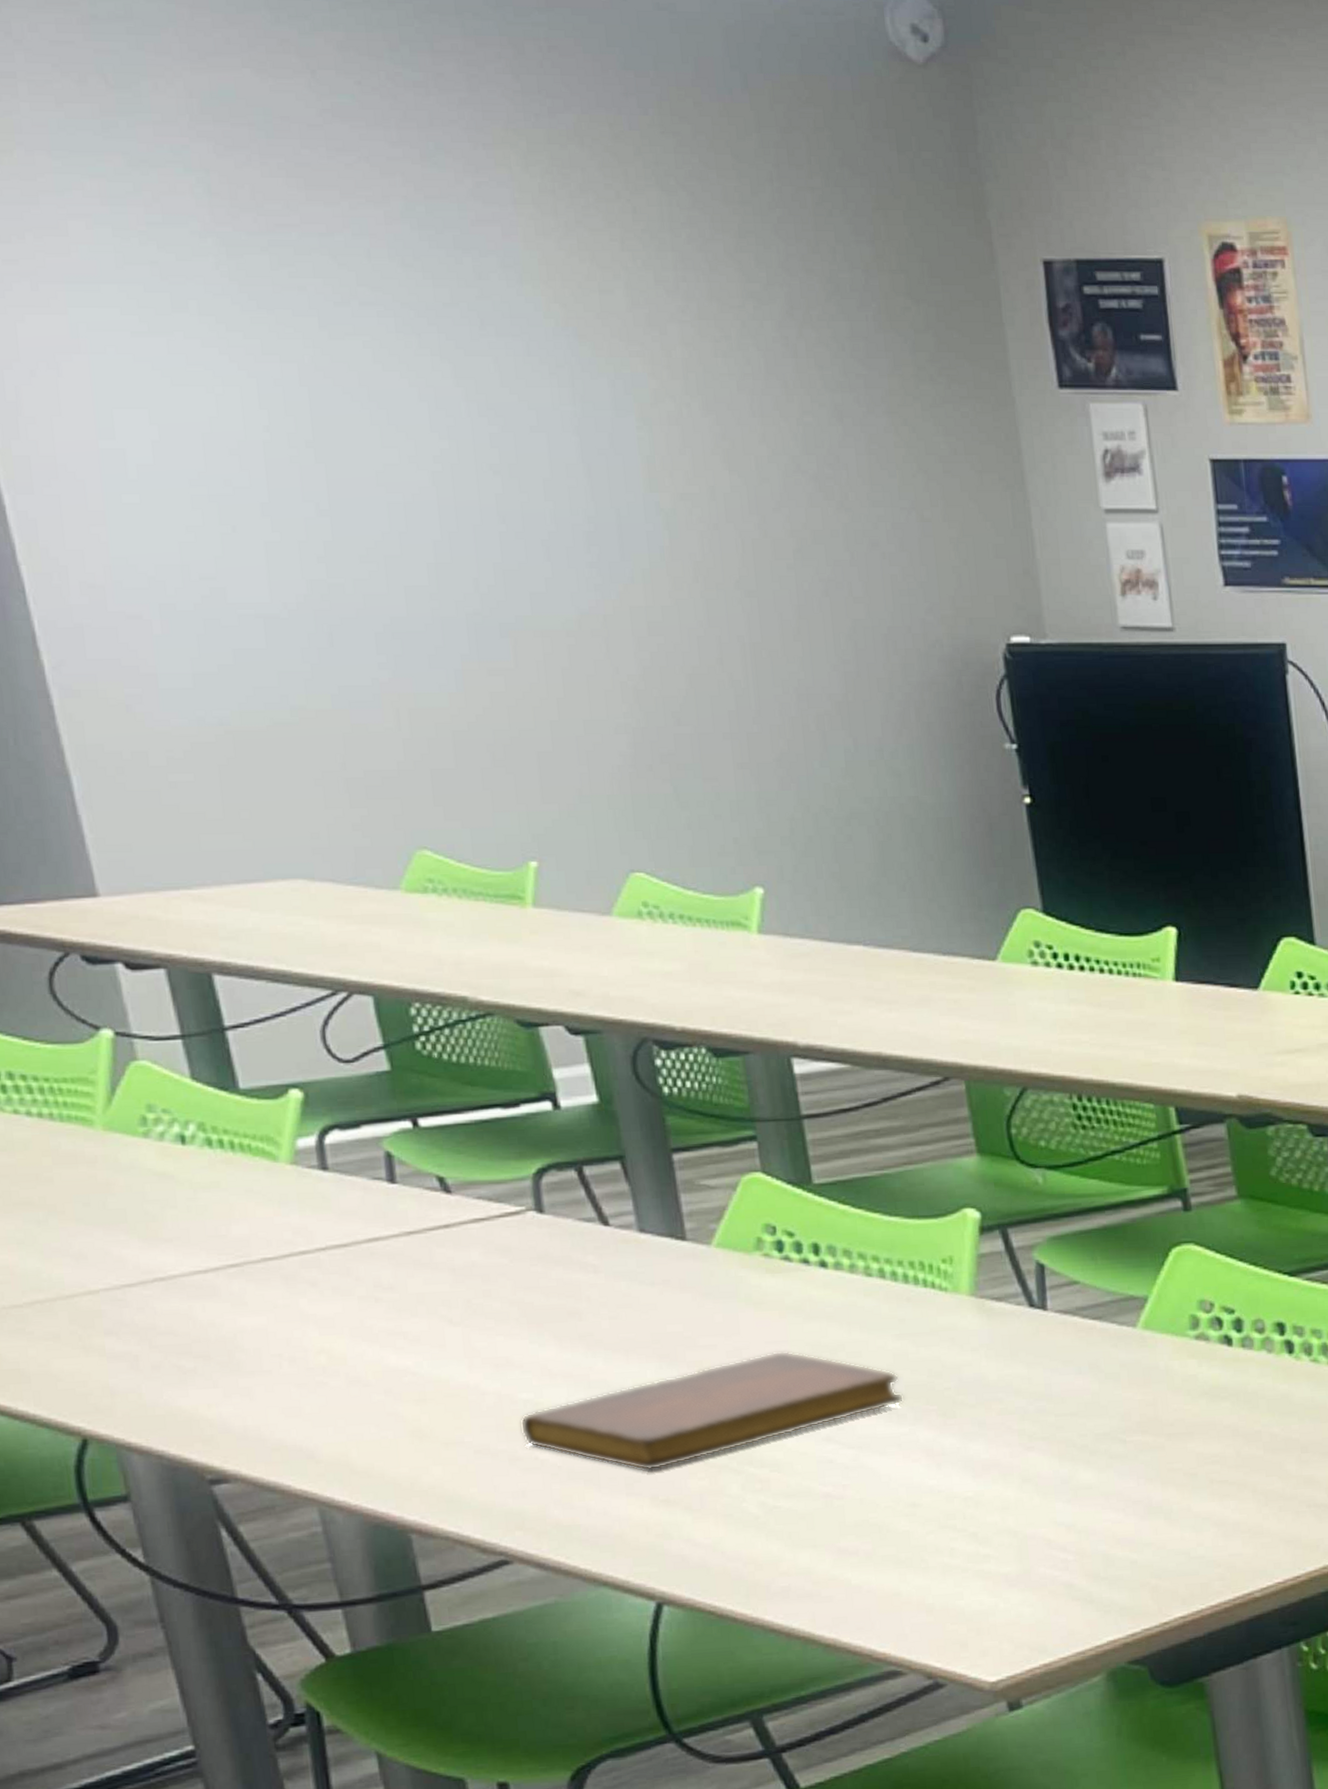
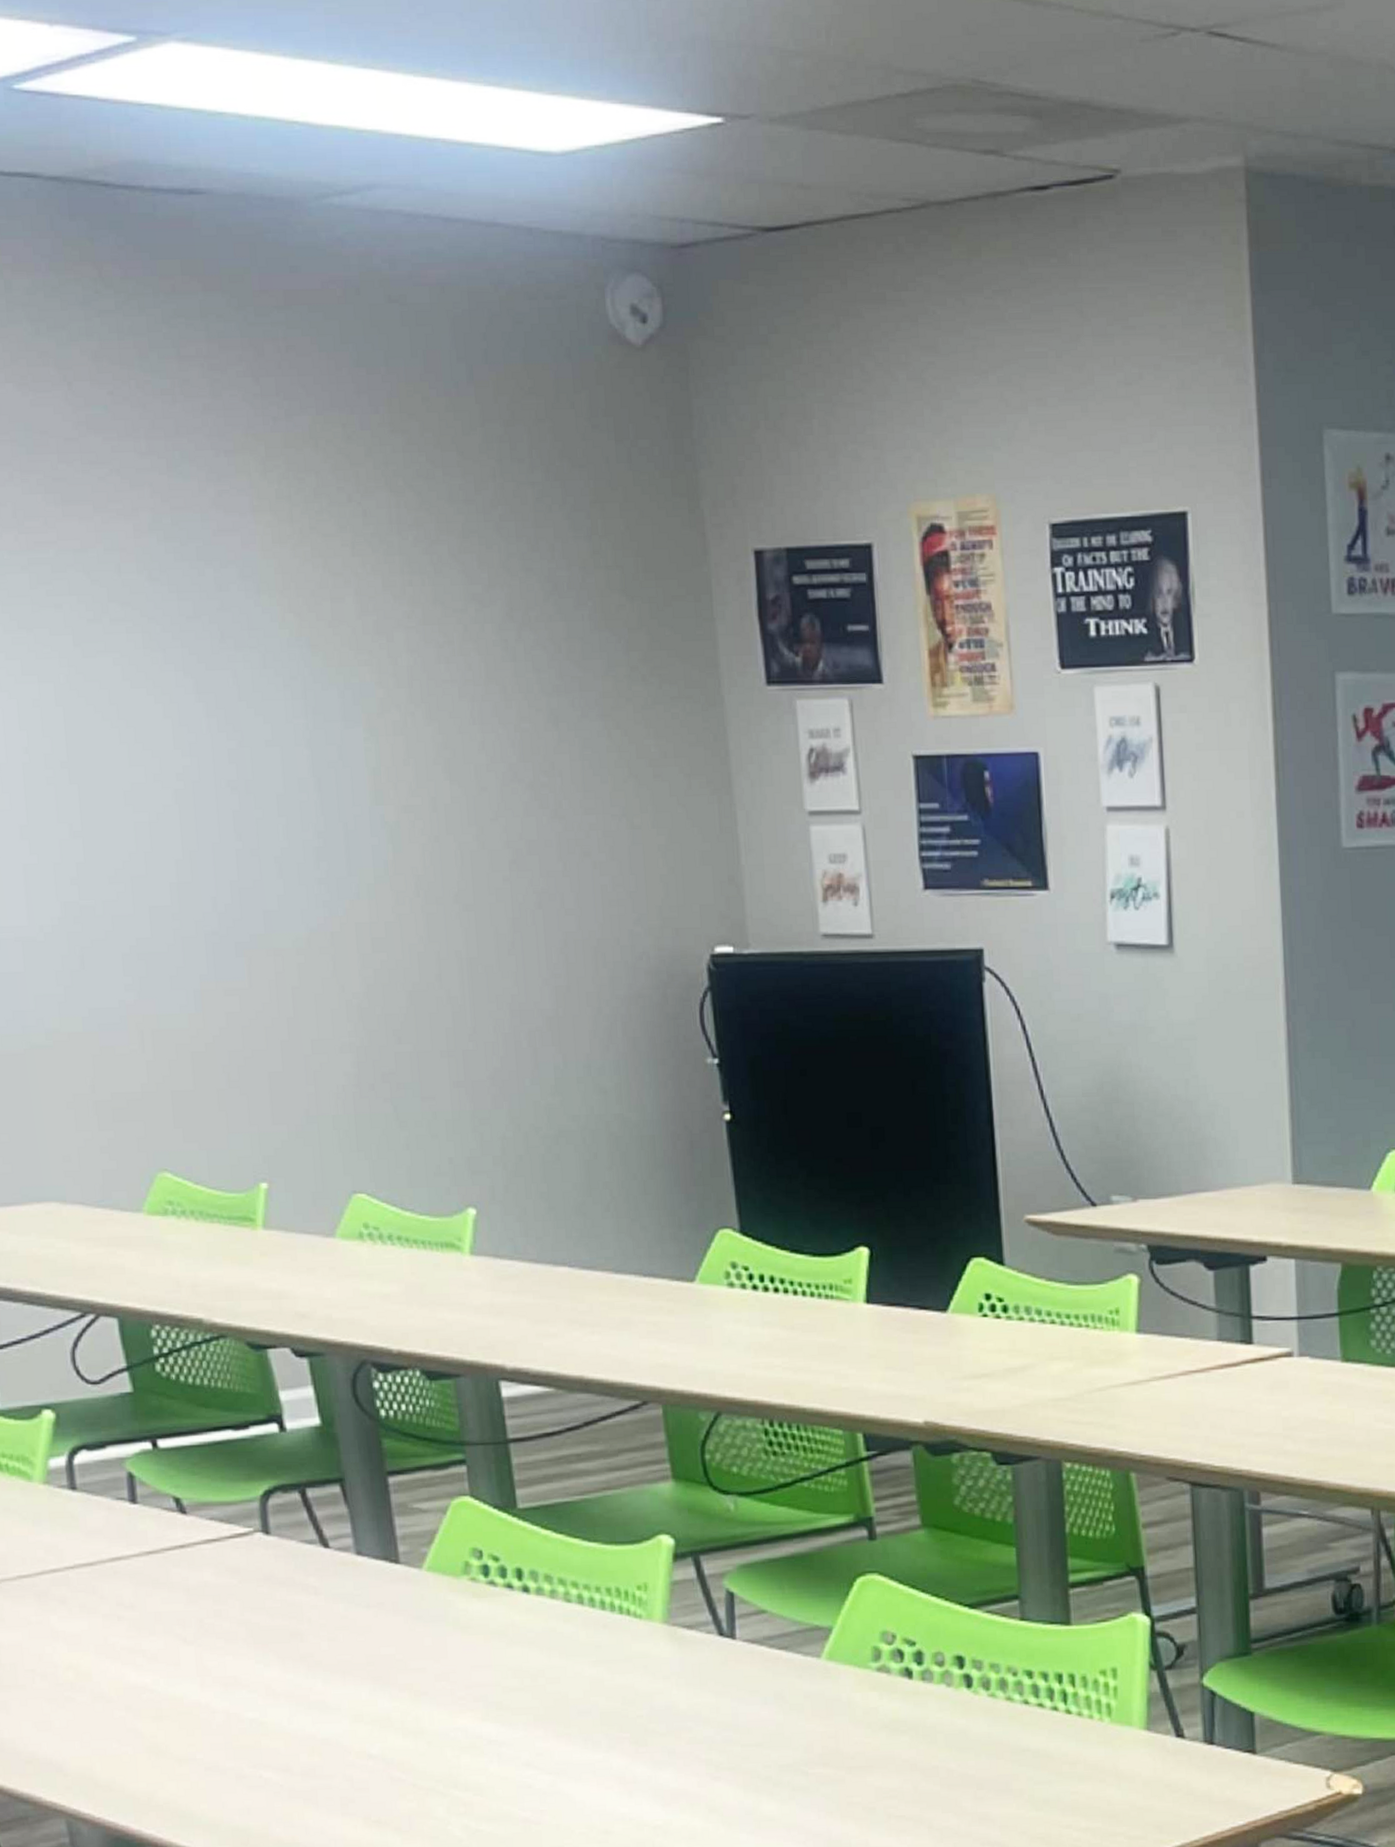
notebook: present [520,1350,904,1472] -> none [246,1675,599,1792]

